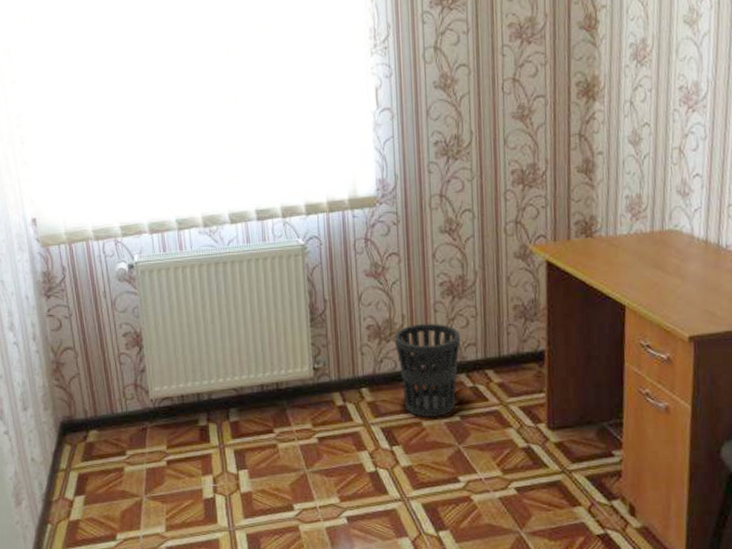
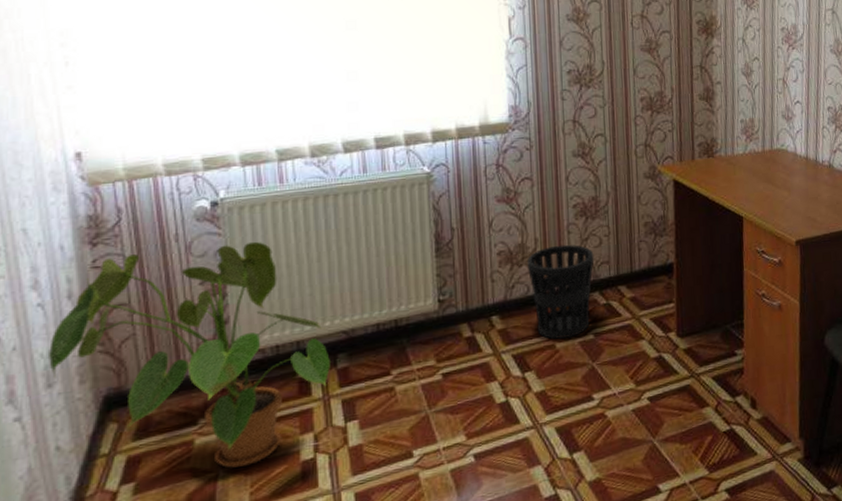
house plant: none [23,301,224,496] -> present [49,241,330,468]

